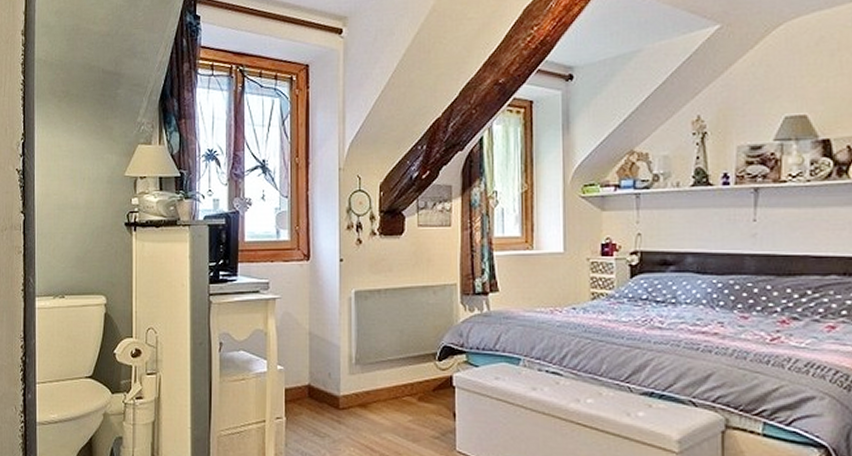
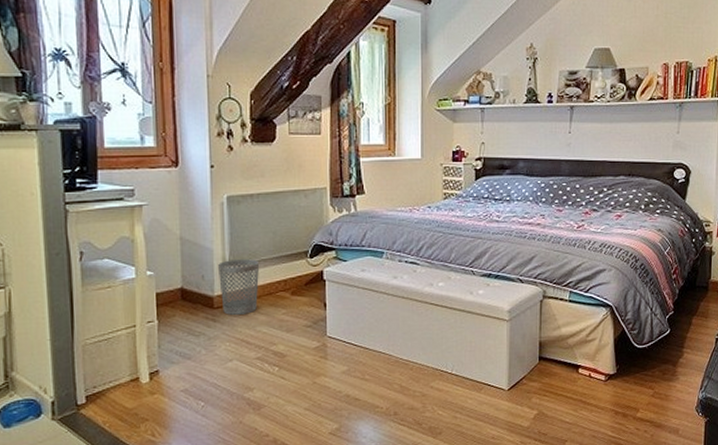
wastebasket: none [345,358,386,418] -> present [218,259,260,315]

